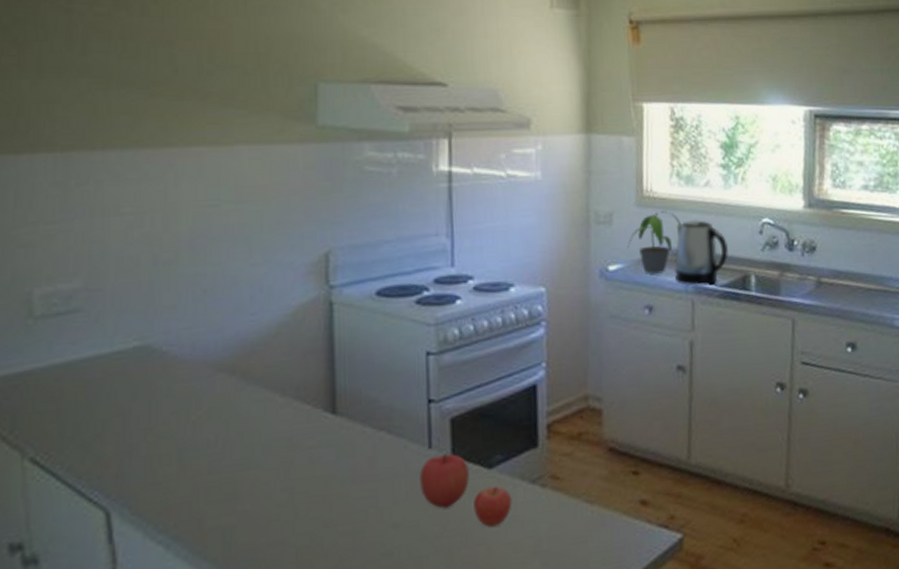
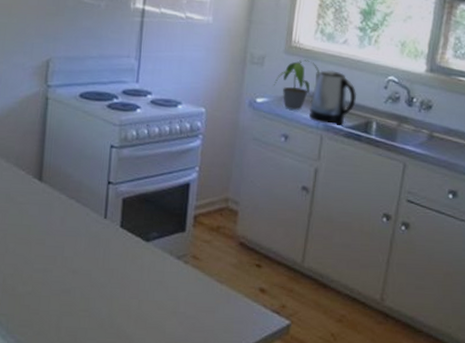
fruit: present [418,453,469,509] -> none [94,224,132,266]
fruit: present [473,485,512,527] -> none [132,255,161,286]

